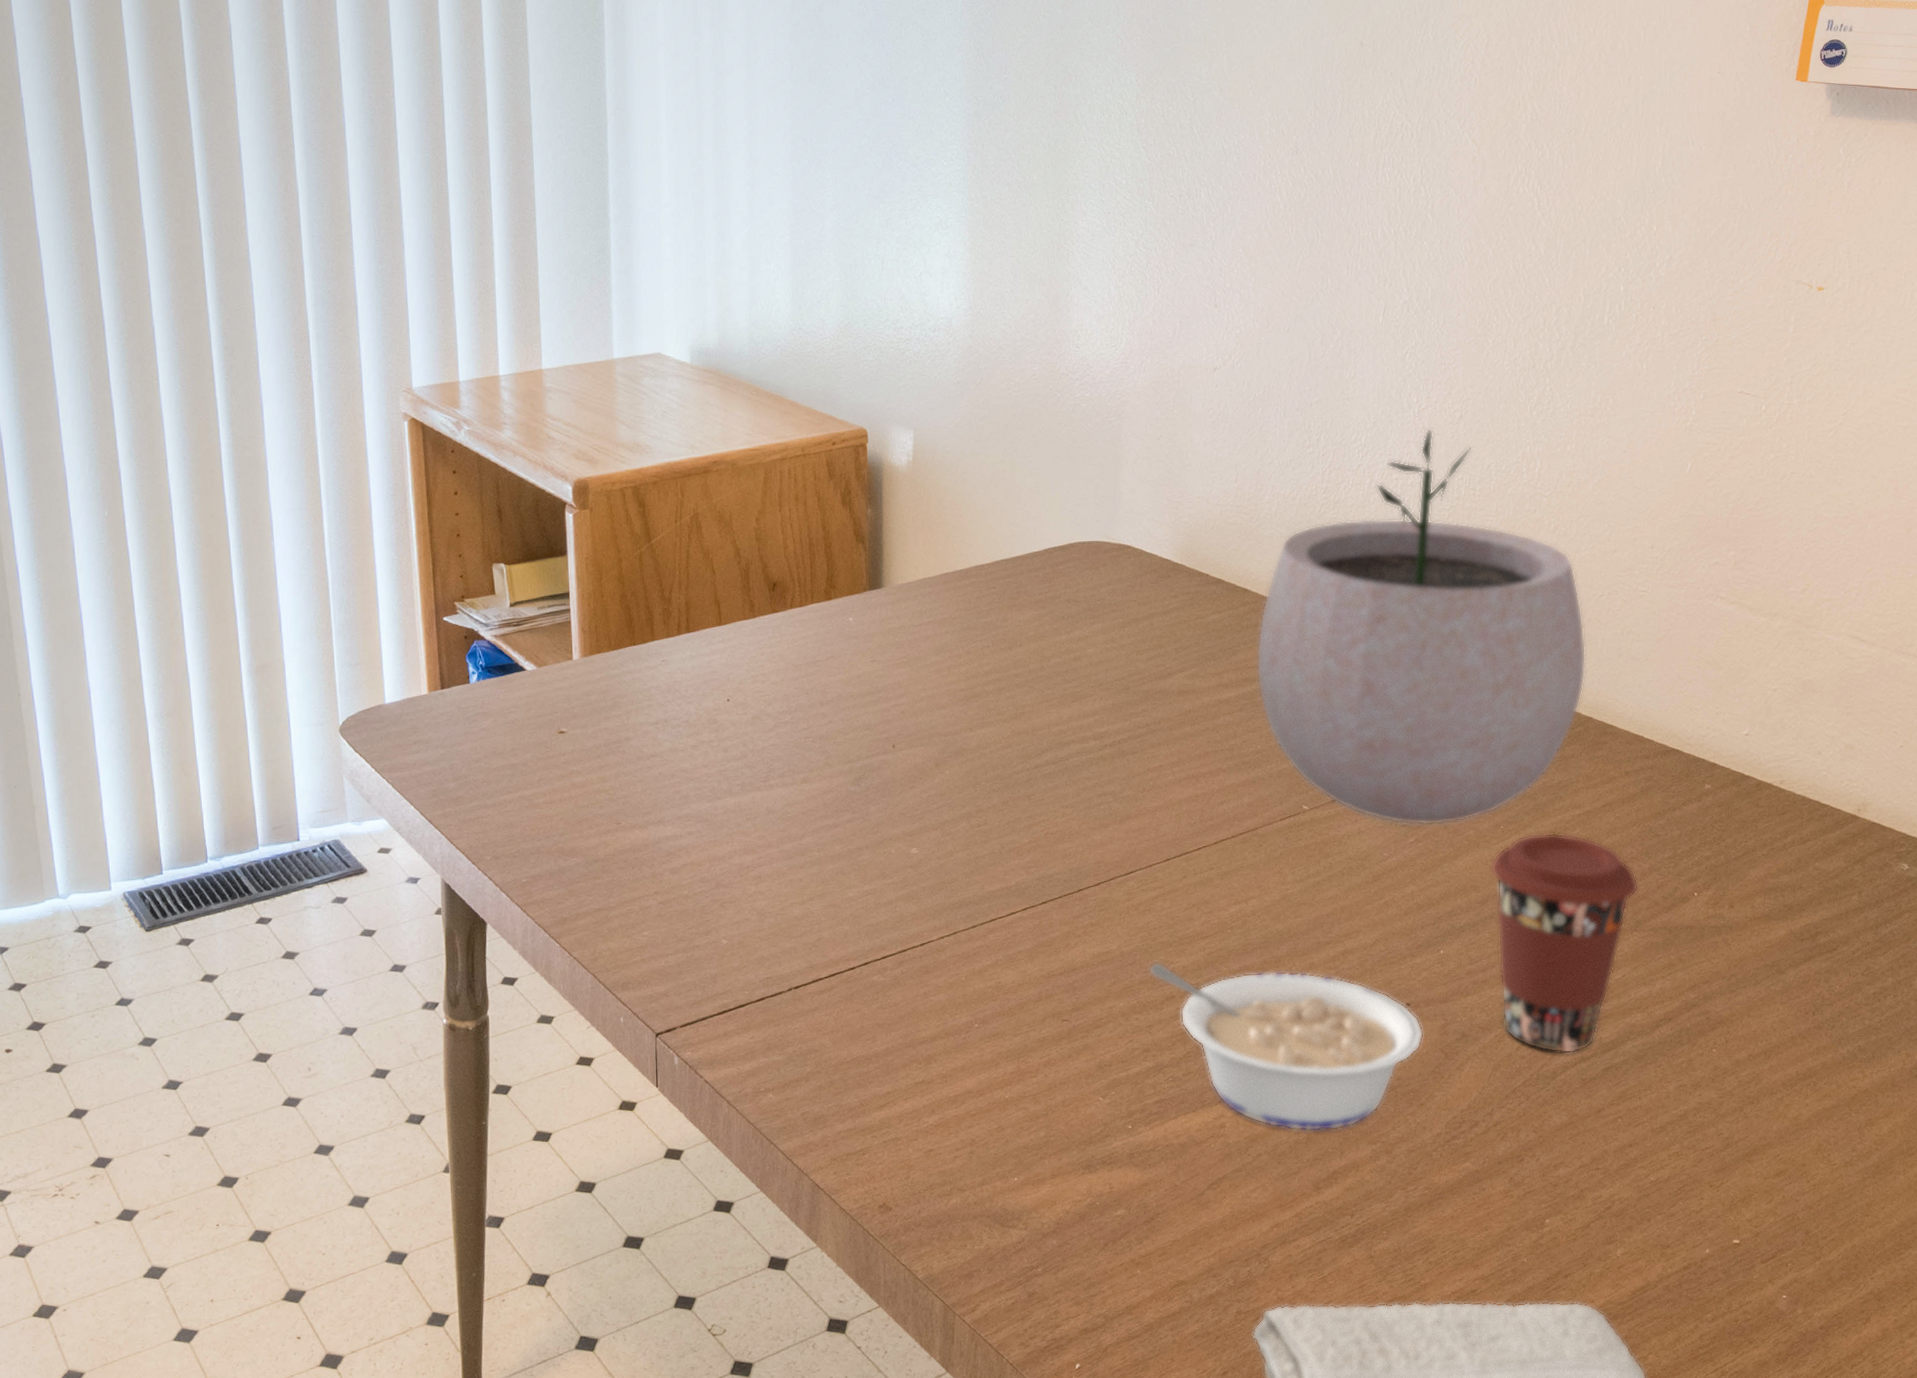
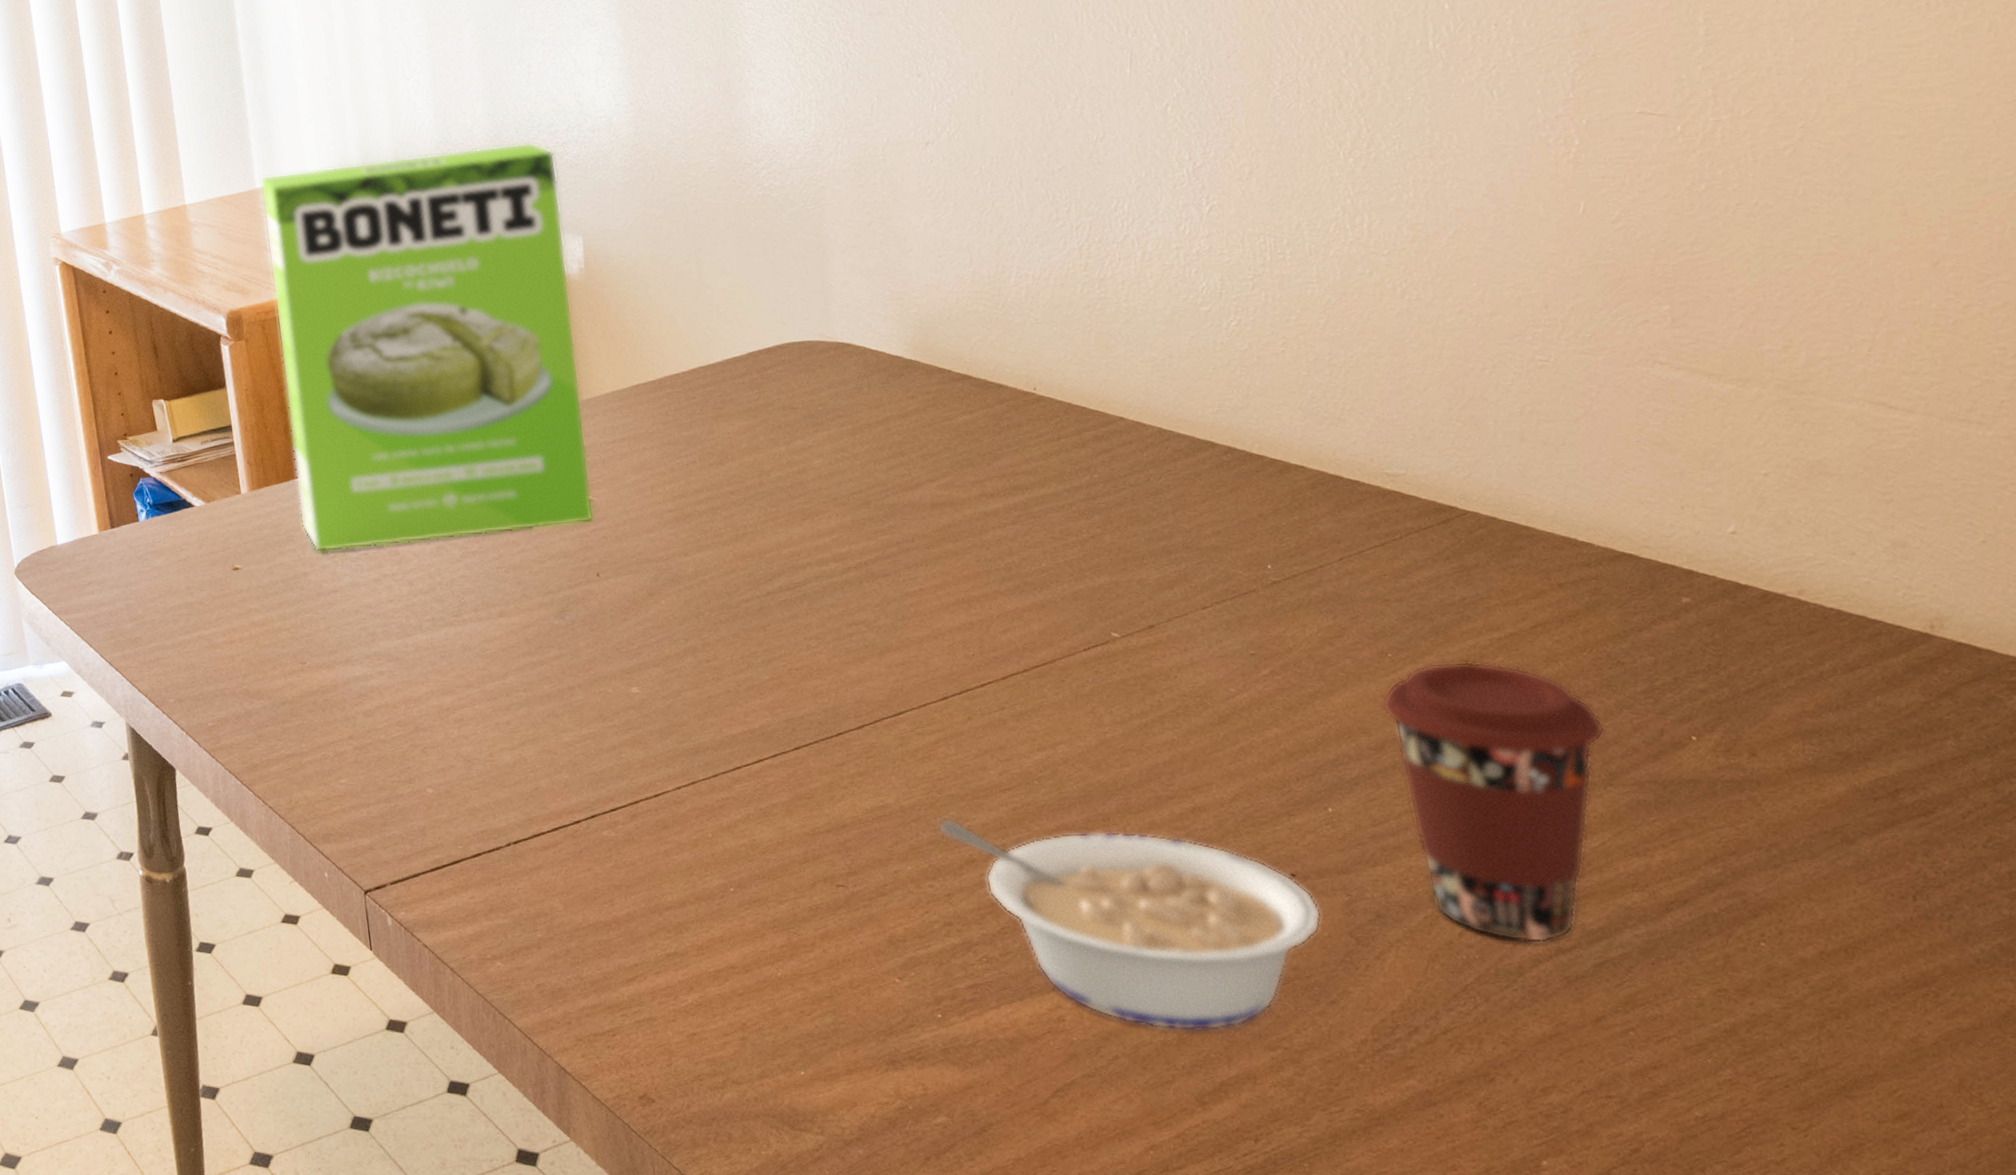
cake mix box: none [618,336,898,718] -> present [260,142,595,552]
plant pot: present [1256,429,1587,826] -> none [1023,189,1479,655]

